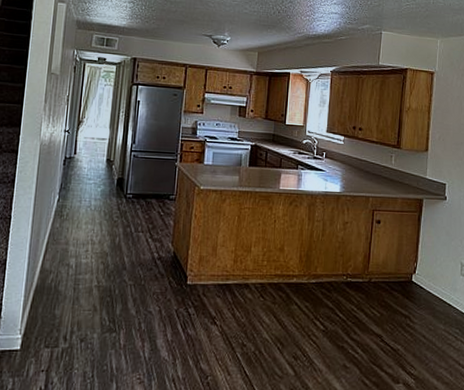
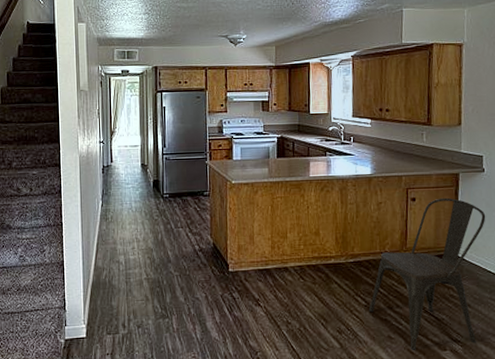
chair: none [326,222,445,383] -> present [368,197,486,351]

